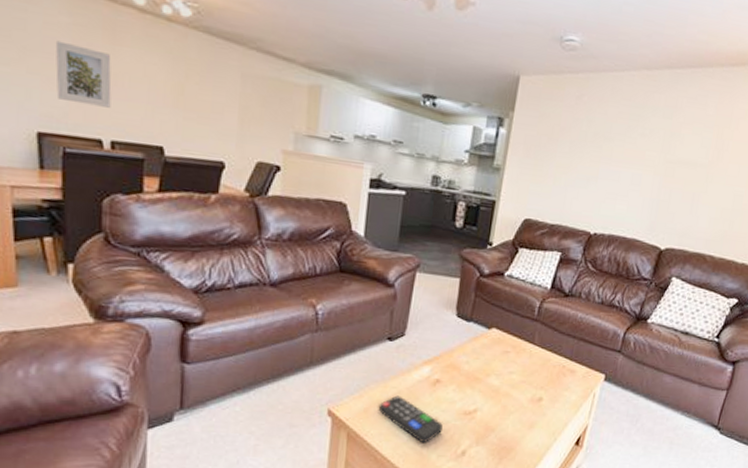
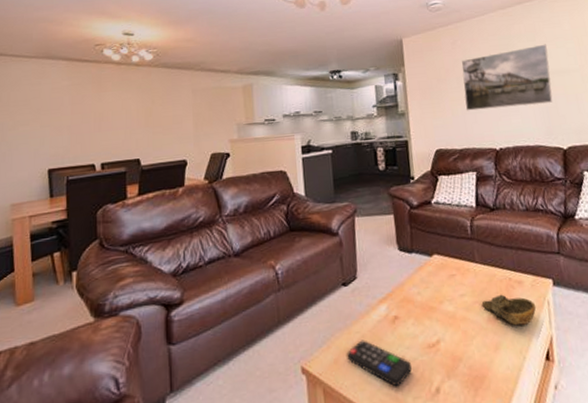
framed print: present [55,40,112,108] -> none [60,99,100,141]
decorative bowl: none [528,379,582,411] -> present [481,294,537,326]
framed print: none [570,121,682,196] -> present [461,44,553,111]

